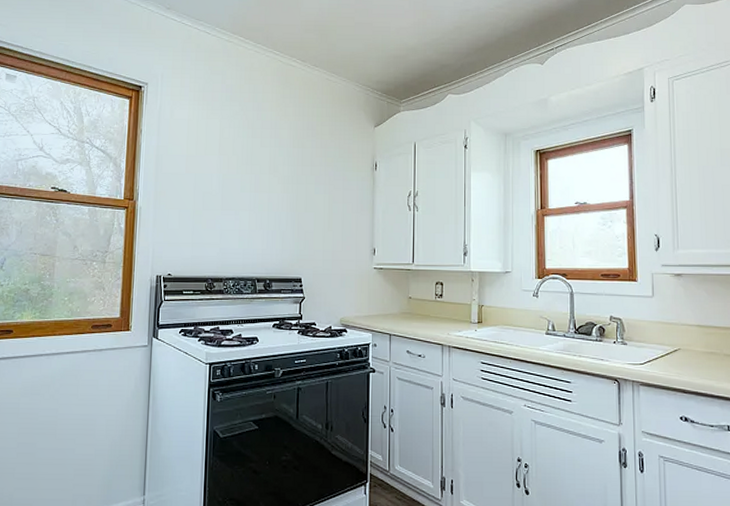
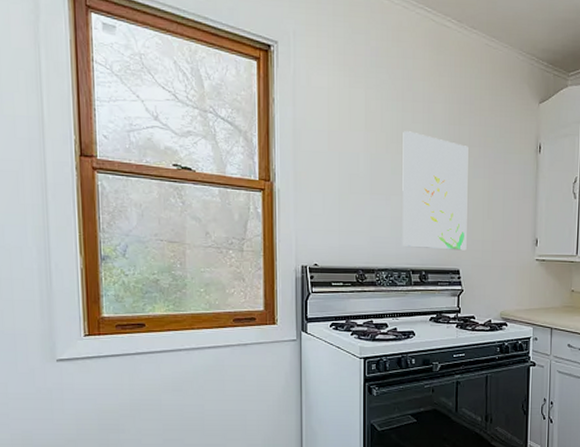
wall art: none [248,154,311,260] -> present [402,131,468,251]

